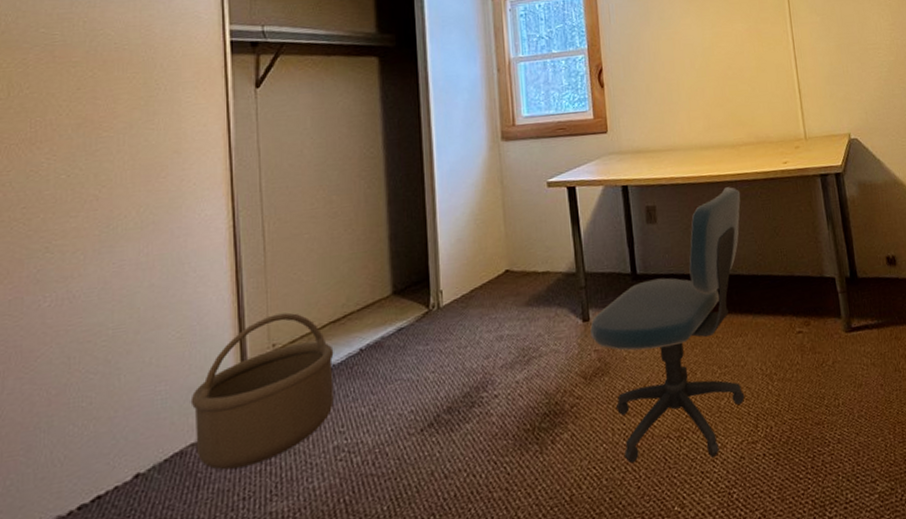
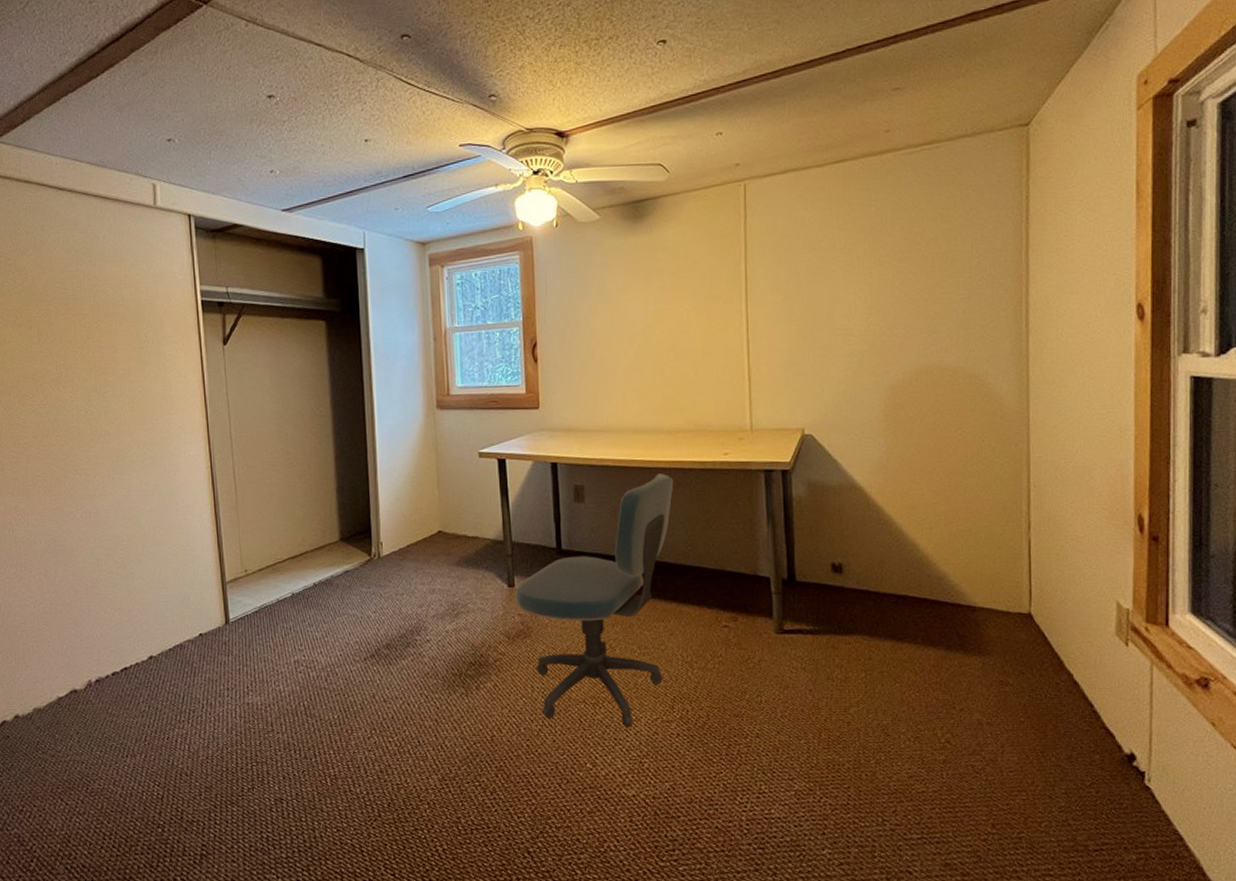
basket: present [190,312,334,471] -> none [185,545,294,664]

